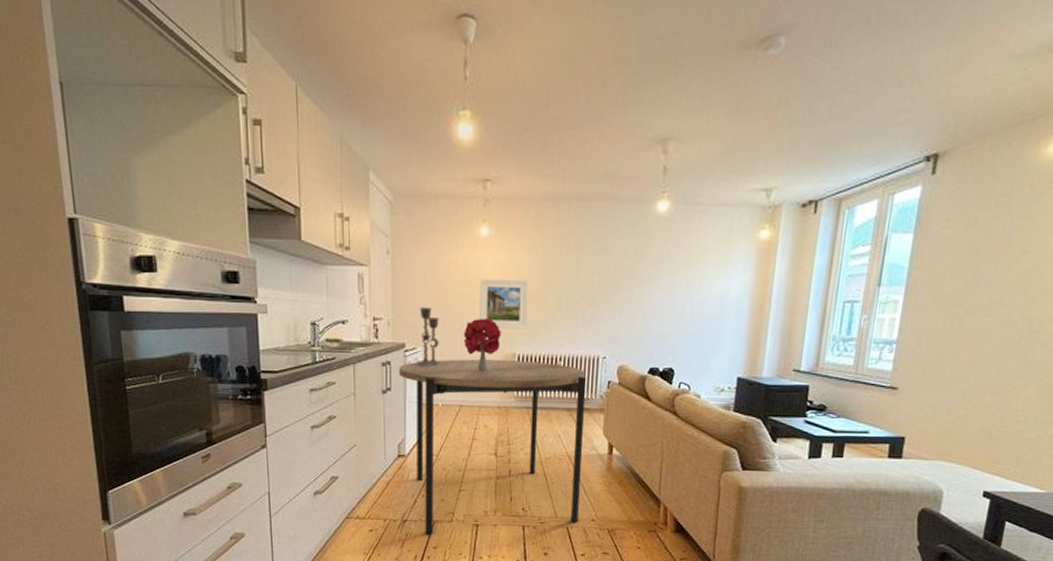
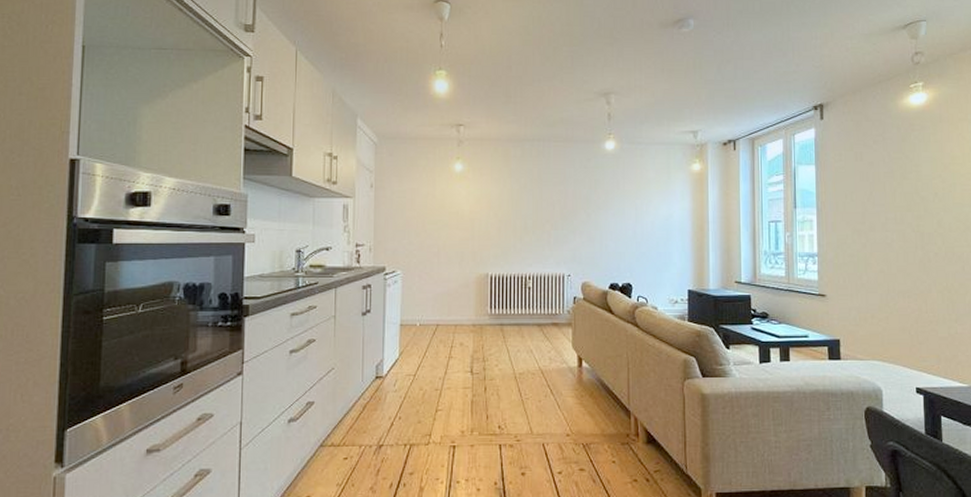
dining table: present [398,359,587,535] -> none [378,280,554,460]
candlestick: present [413,307,443,368] -> none [393,234,421,290]
bouquet: present [463,318,501,371] -> none [440,242,474,291]
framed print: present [479,279,529,329] -> none [455,208,498,251]

